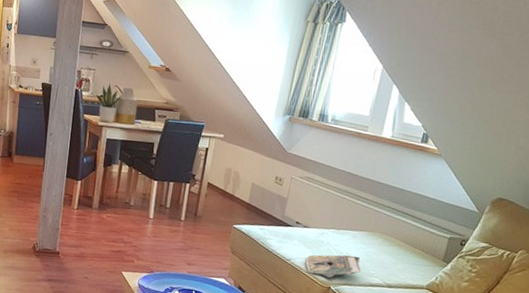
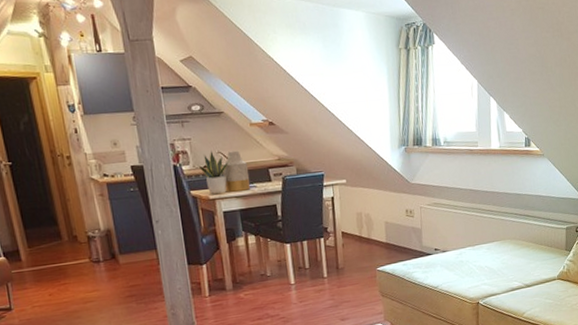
magazine: present [304,255,361,278] -> none [450,266,501,295]

